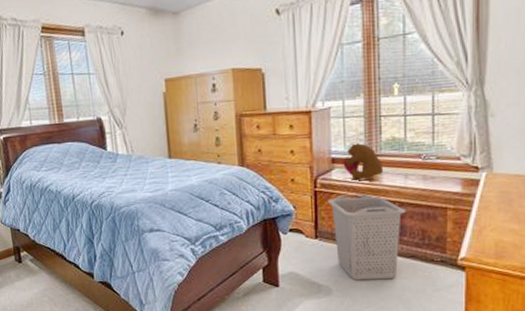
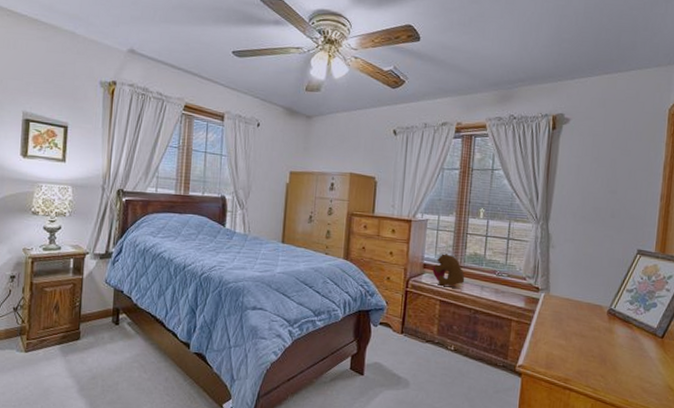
laundry basket: present [327,193,406,281] -> none [415,297,479,378]

